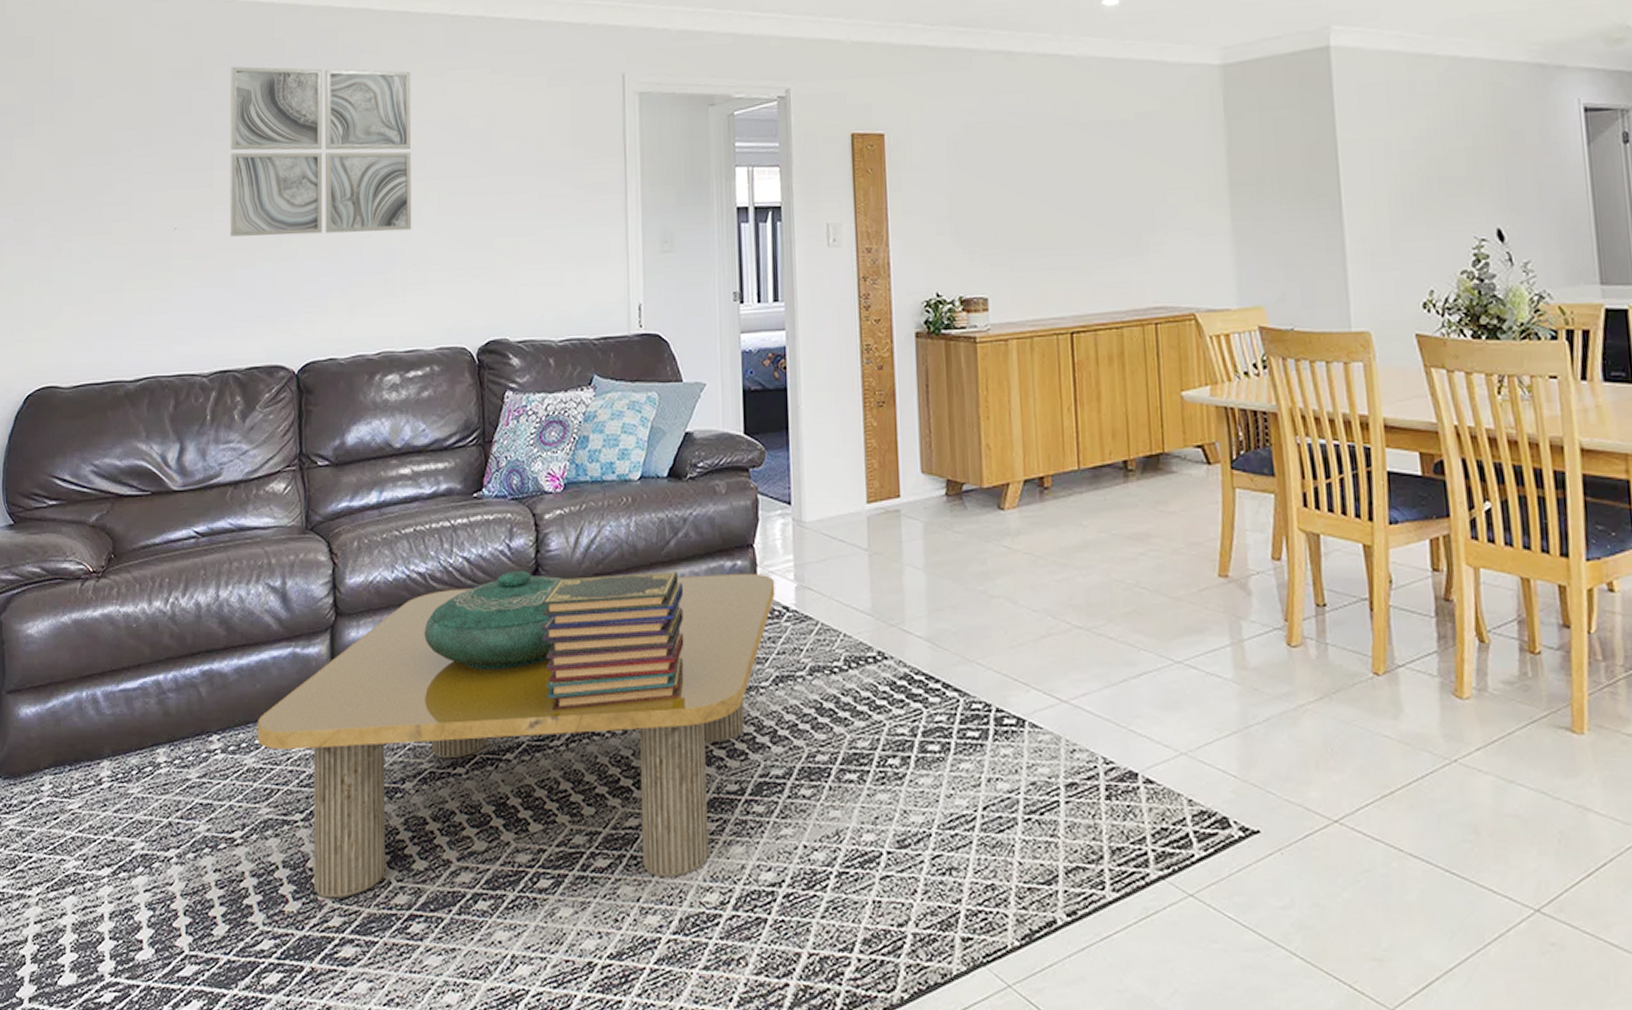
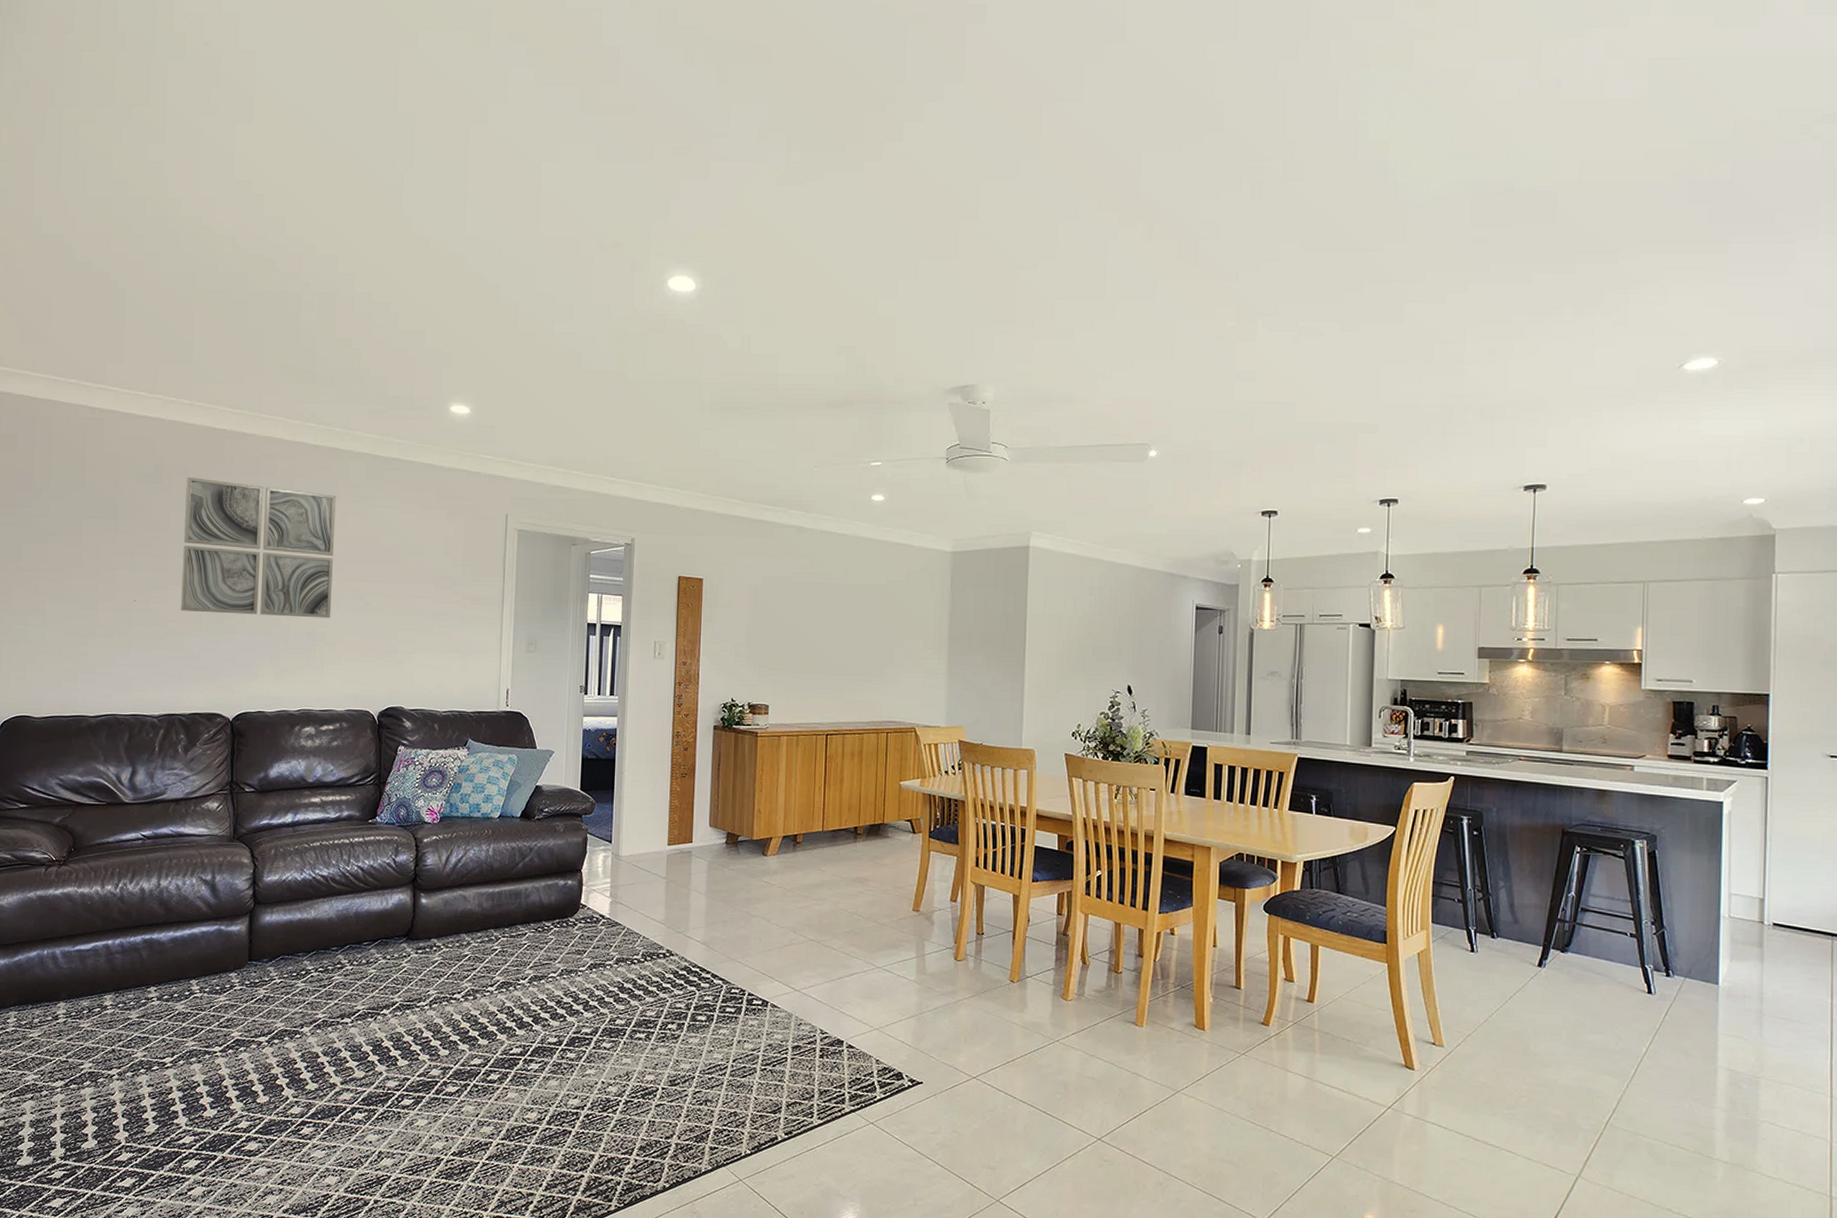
coffee table: present [257,573,775,899] -> none [187,889,595,1108]
decorative bowl: present [424,571,564,669] -> none [324,878,436,949]
book stack: present [541,571,684,711] -> none [416,885,527,981]

